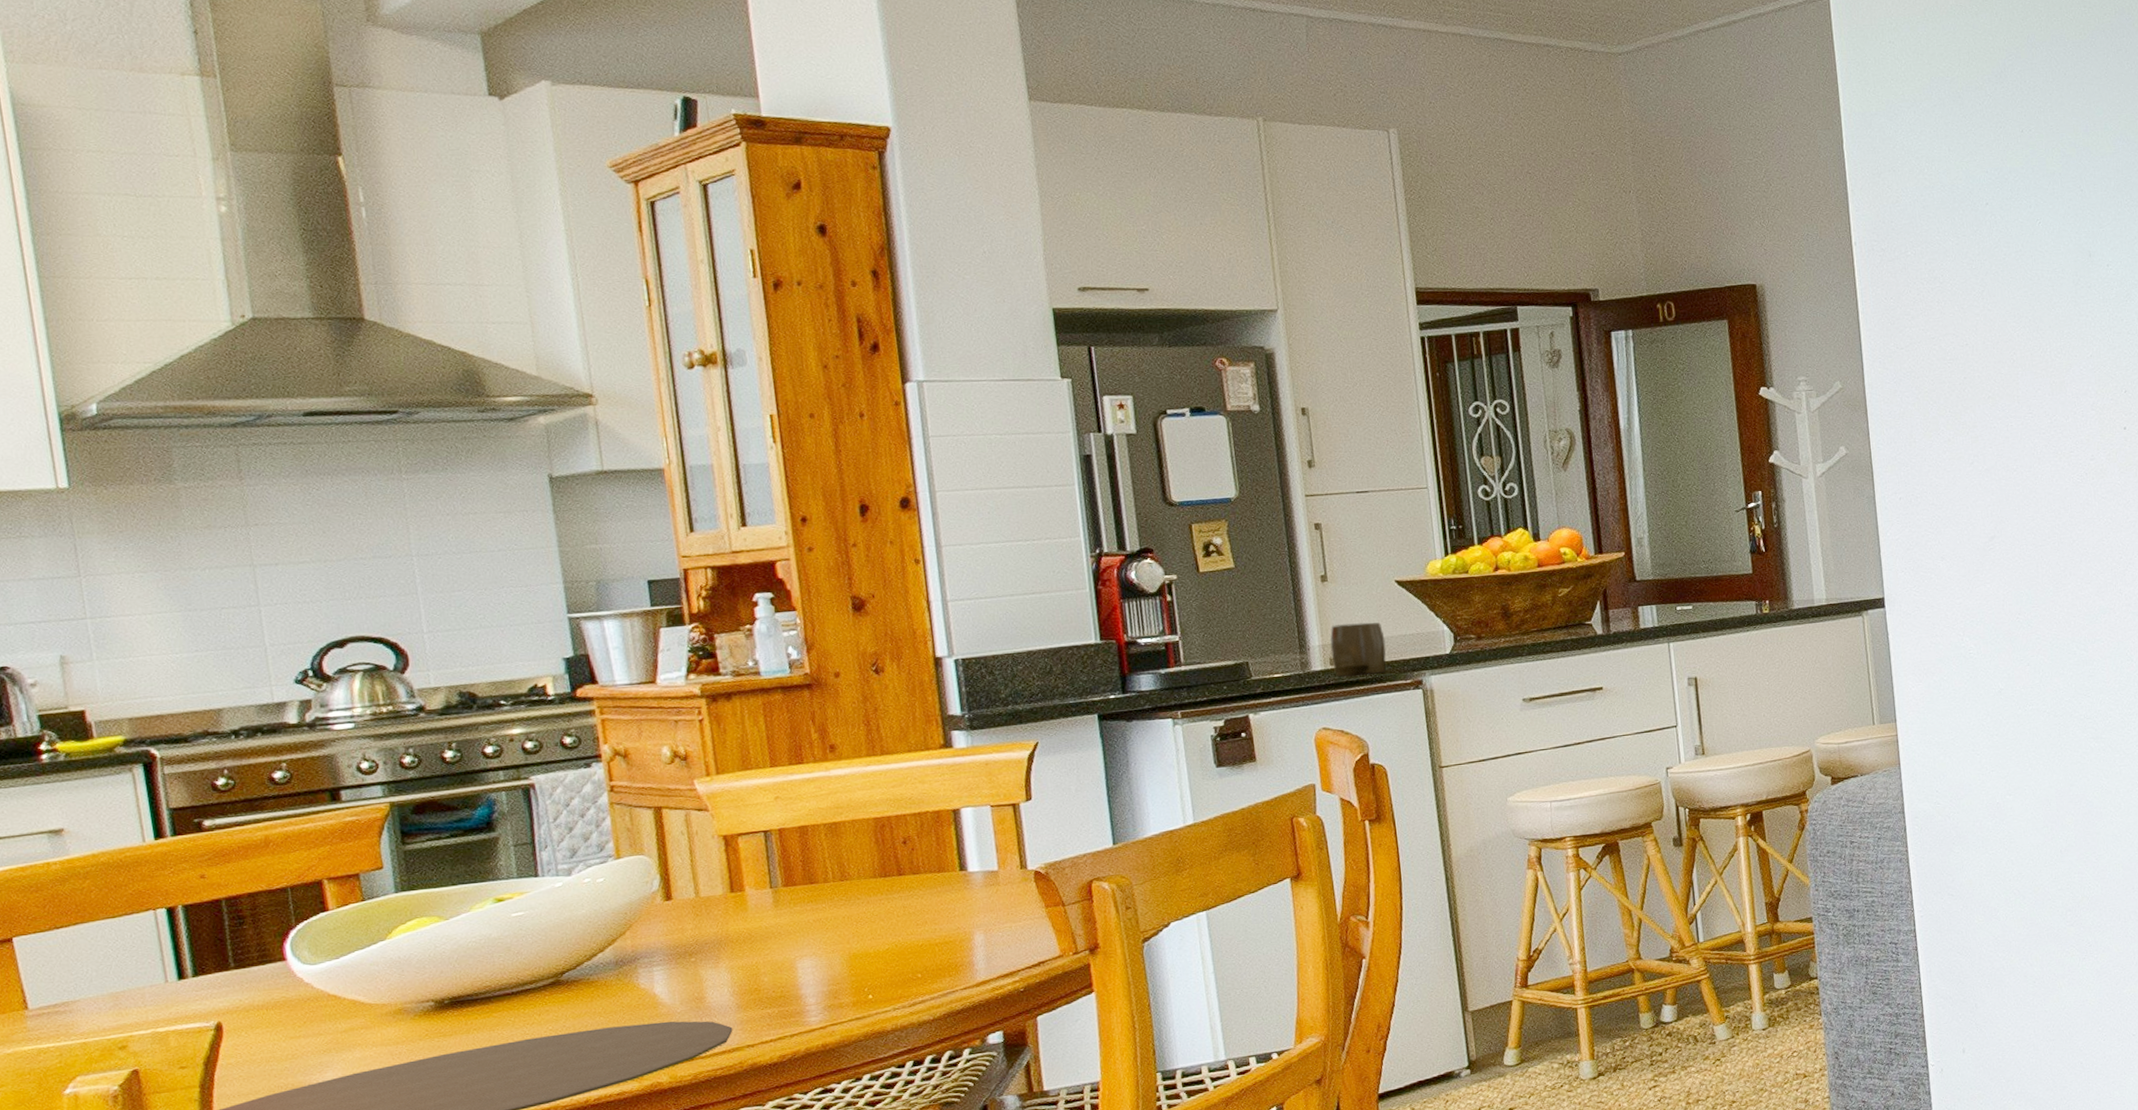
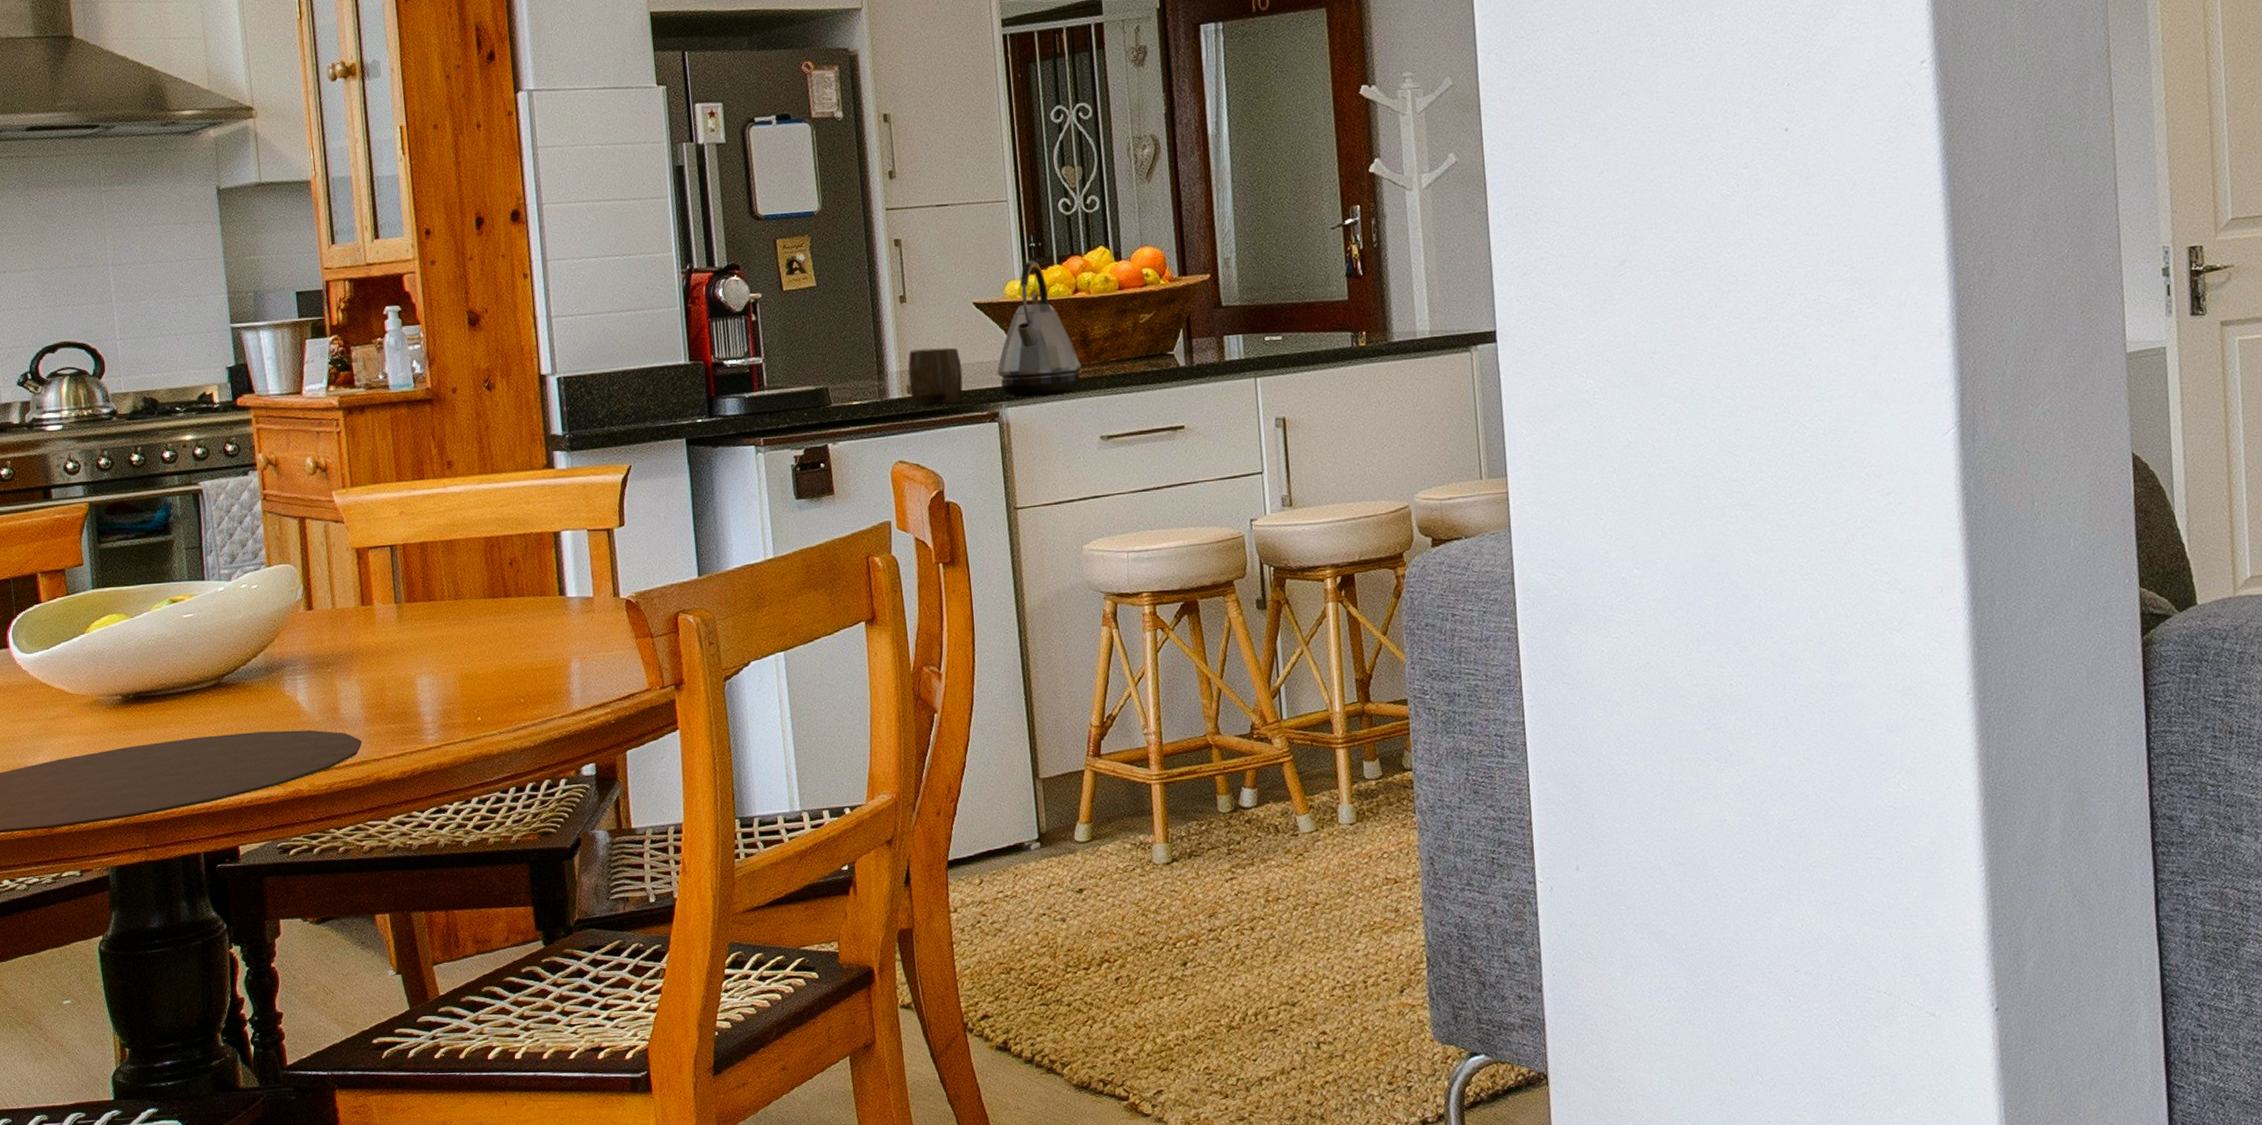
kettle: none [1420,541,1504,665] -> present [997,260,1083,396]

